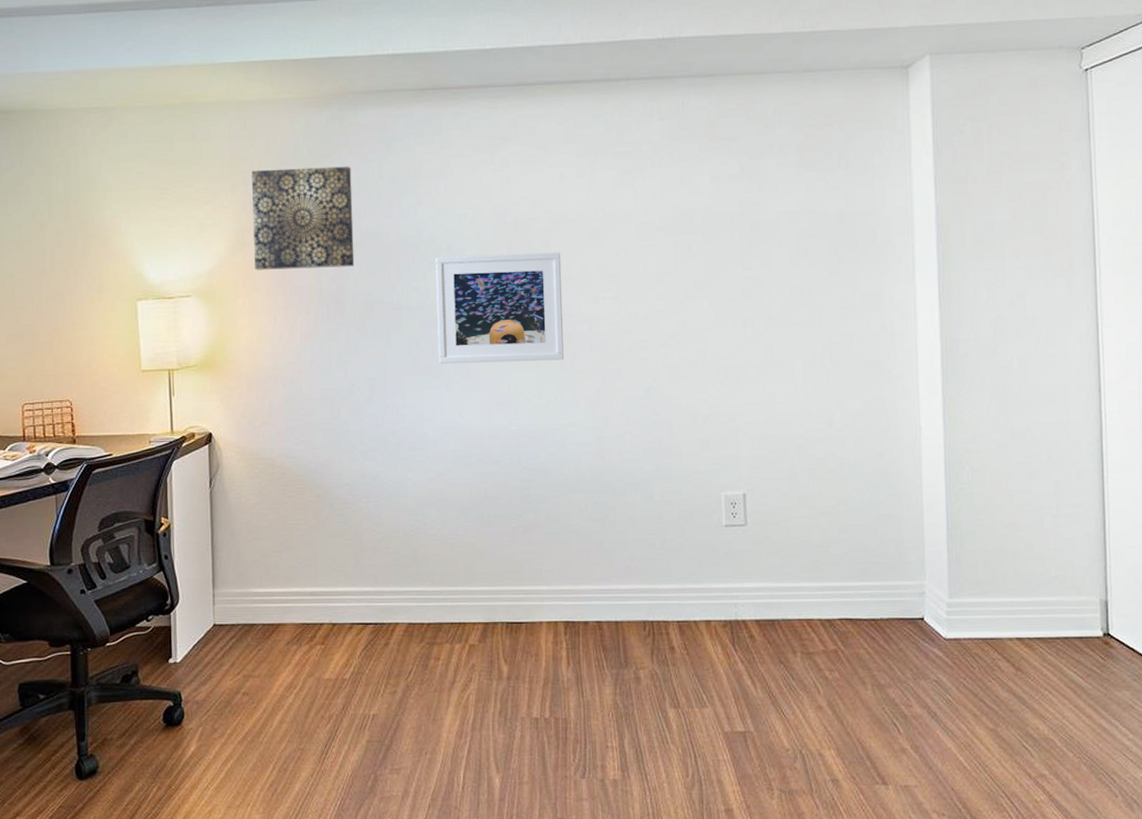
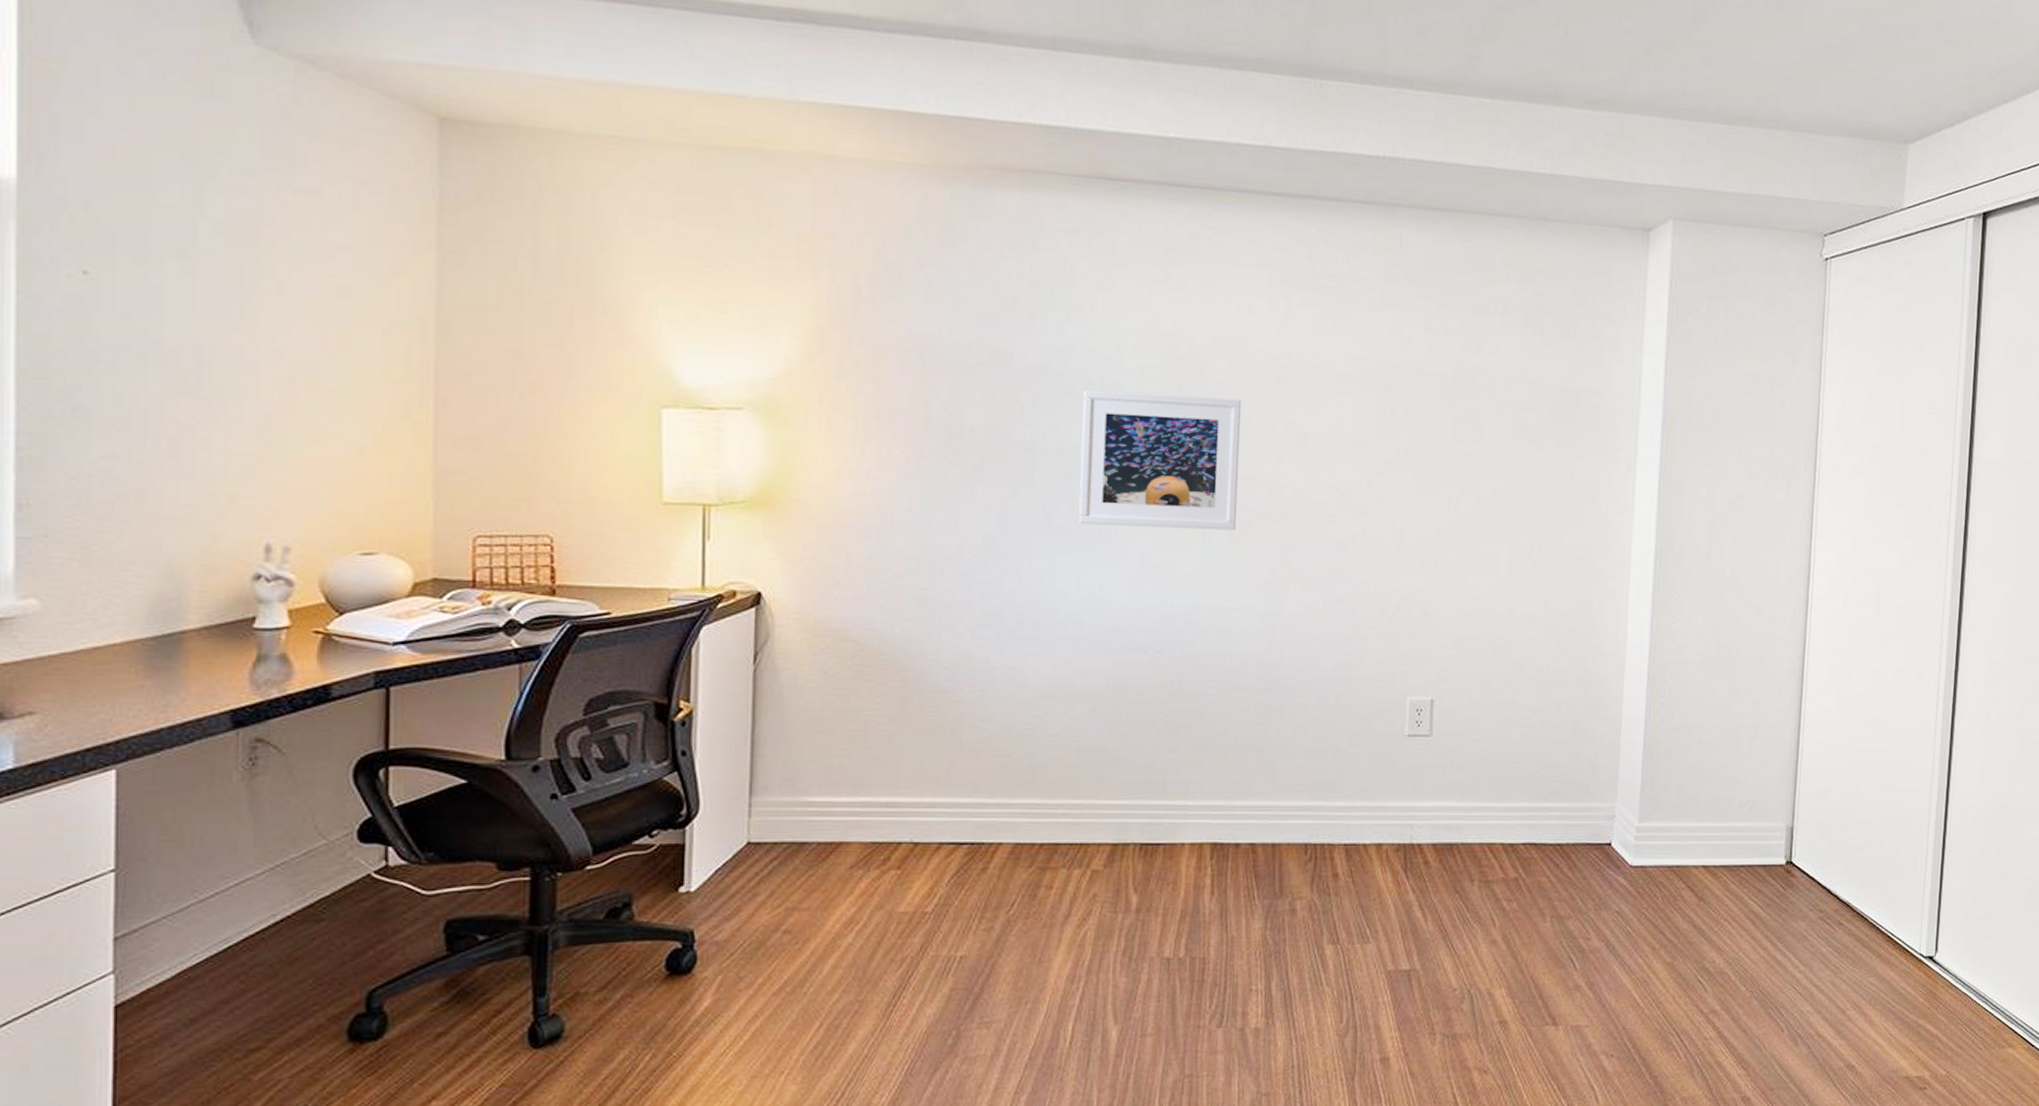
wall art: present [252,166,355,270] -> none [838,251,981,391]

